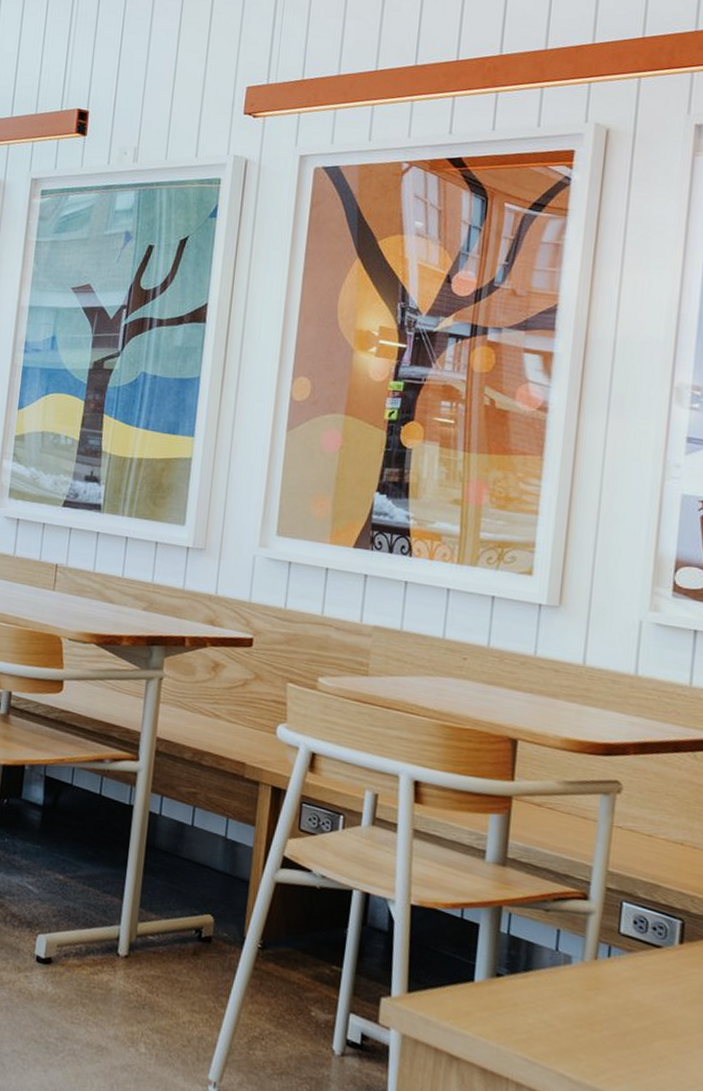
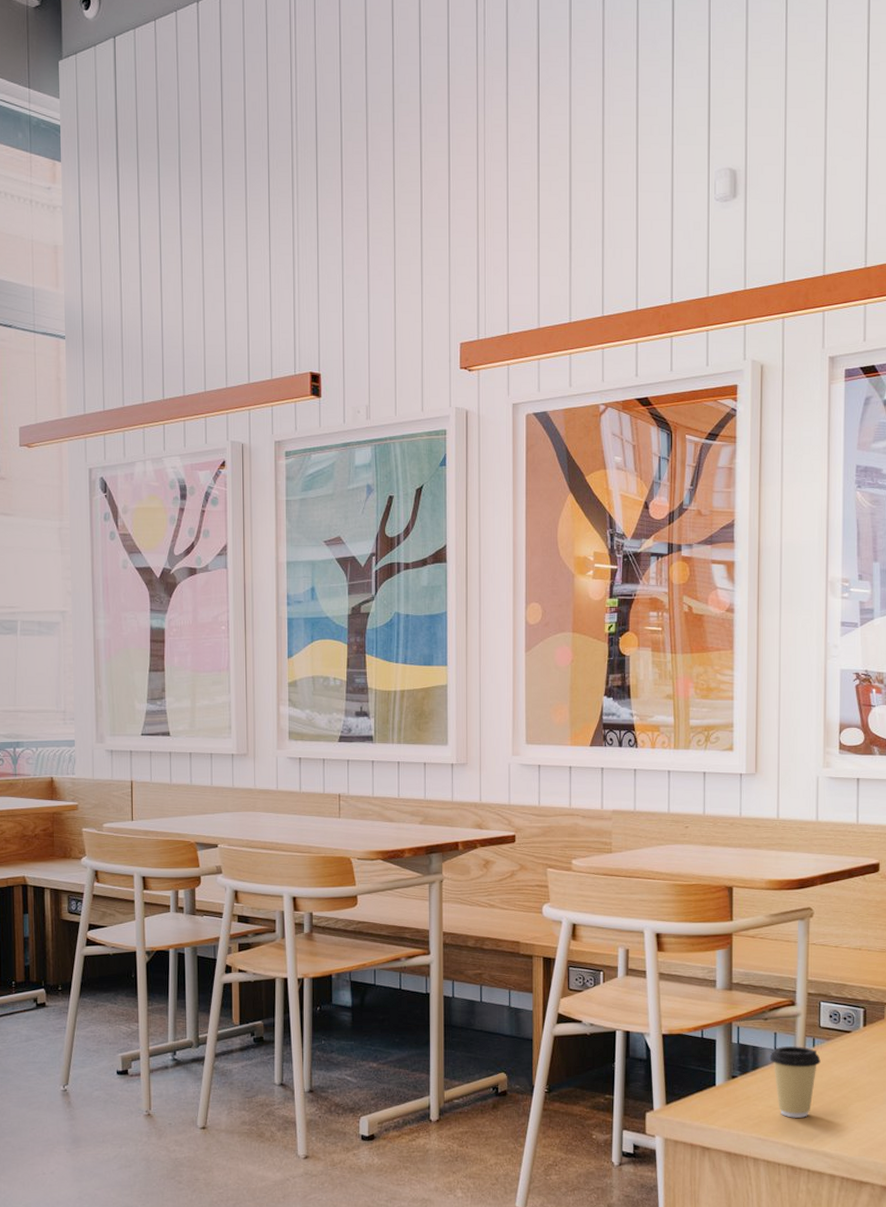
coffee cup: none [548,948,617,1045] -> present [769,1046,821,1118]

